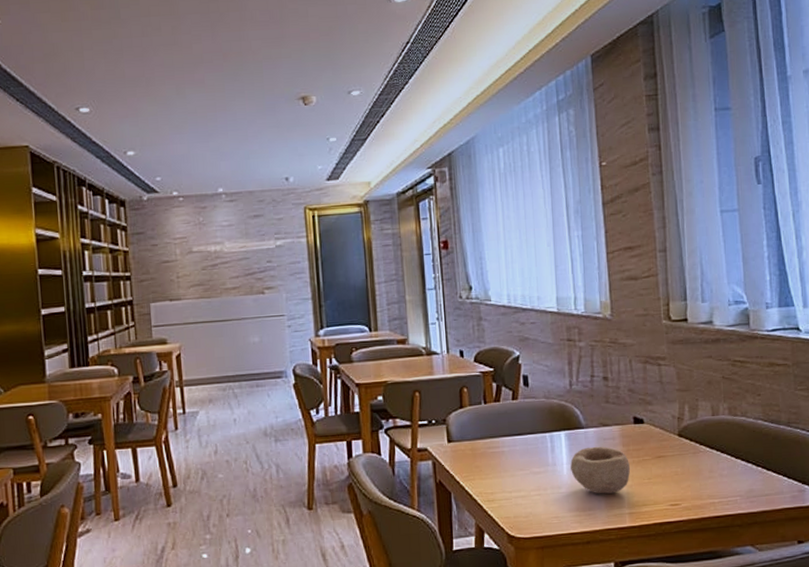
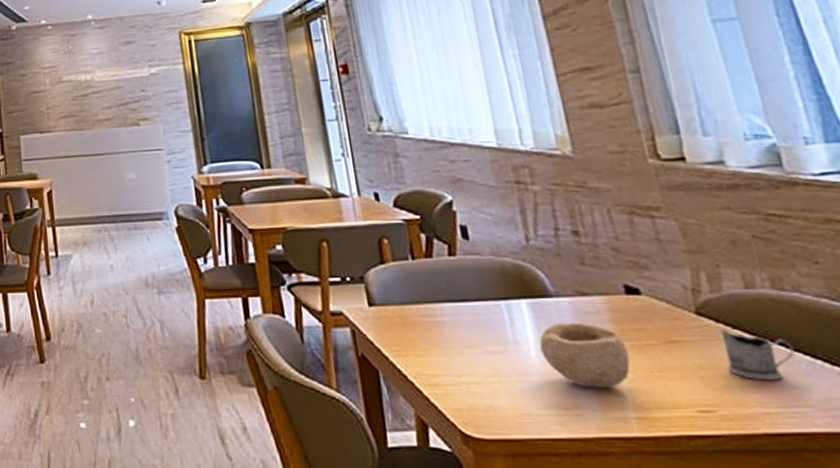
tea glass holder: none [692,446,736,481] -> present [720,329,795,381]

